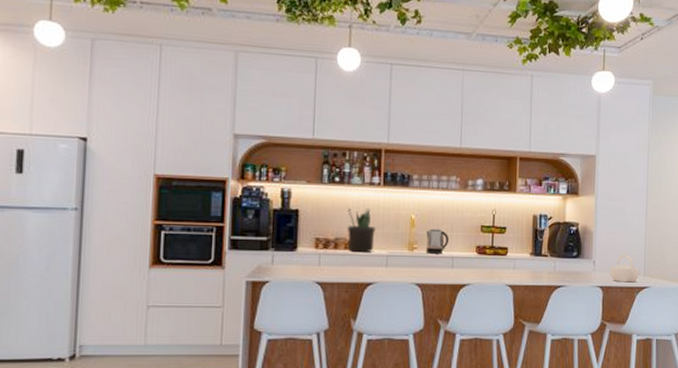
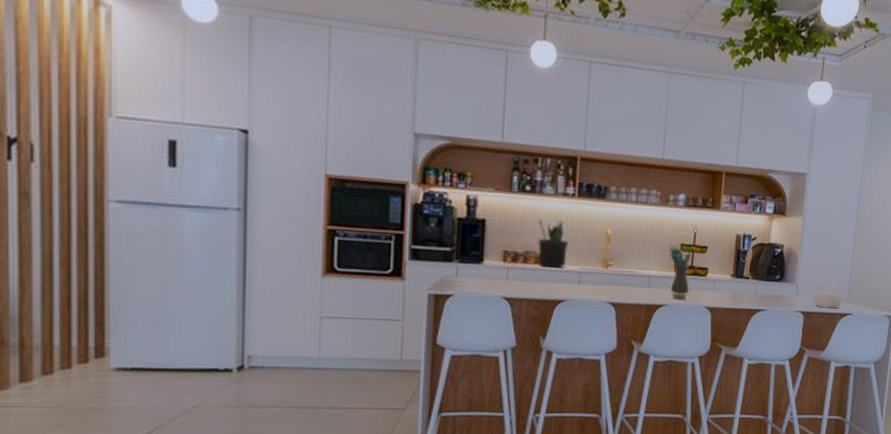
kettle: present [426,229,449,254] -> none [621,245,647,272]
vase: none [470,226,492,280] -> present [669,244,692,301]

